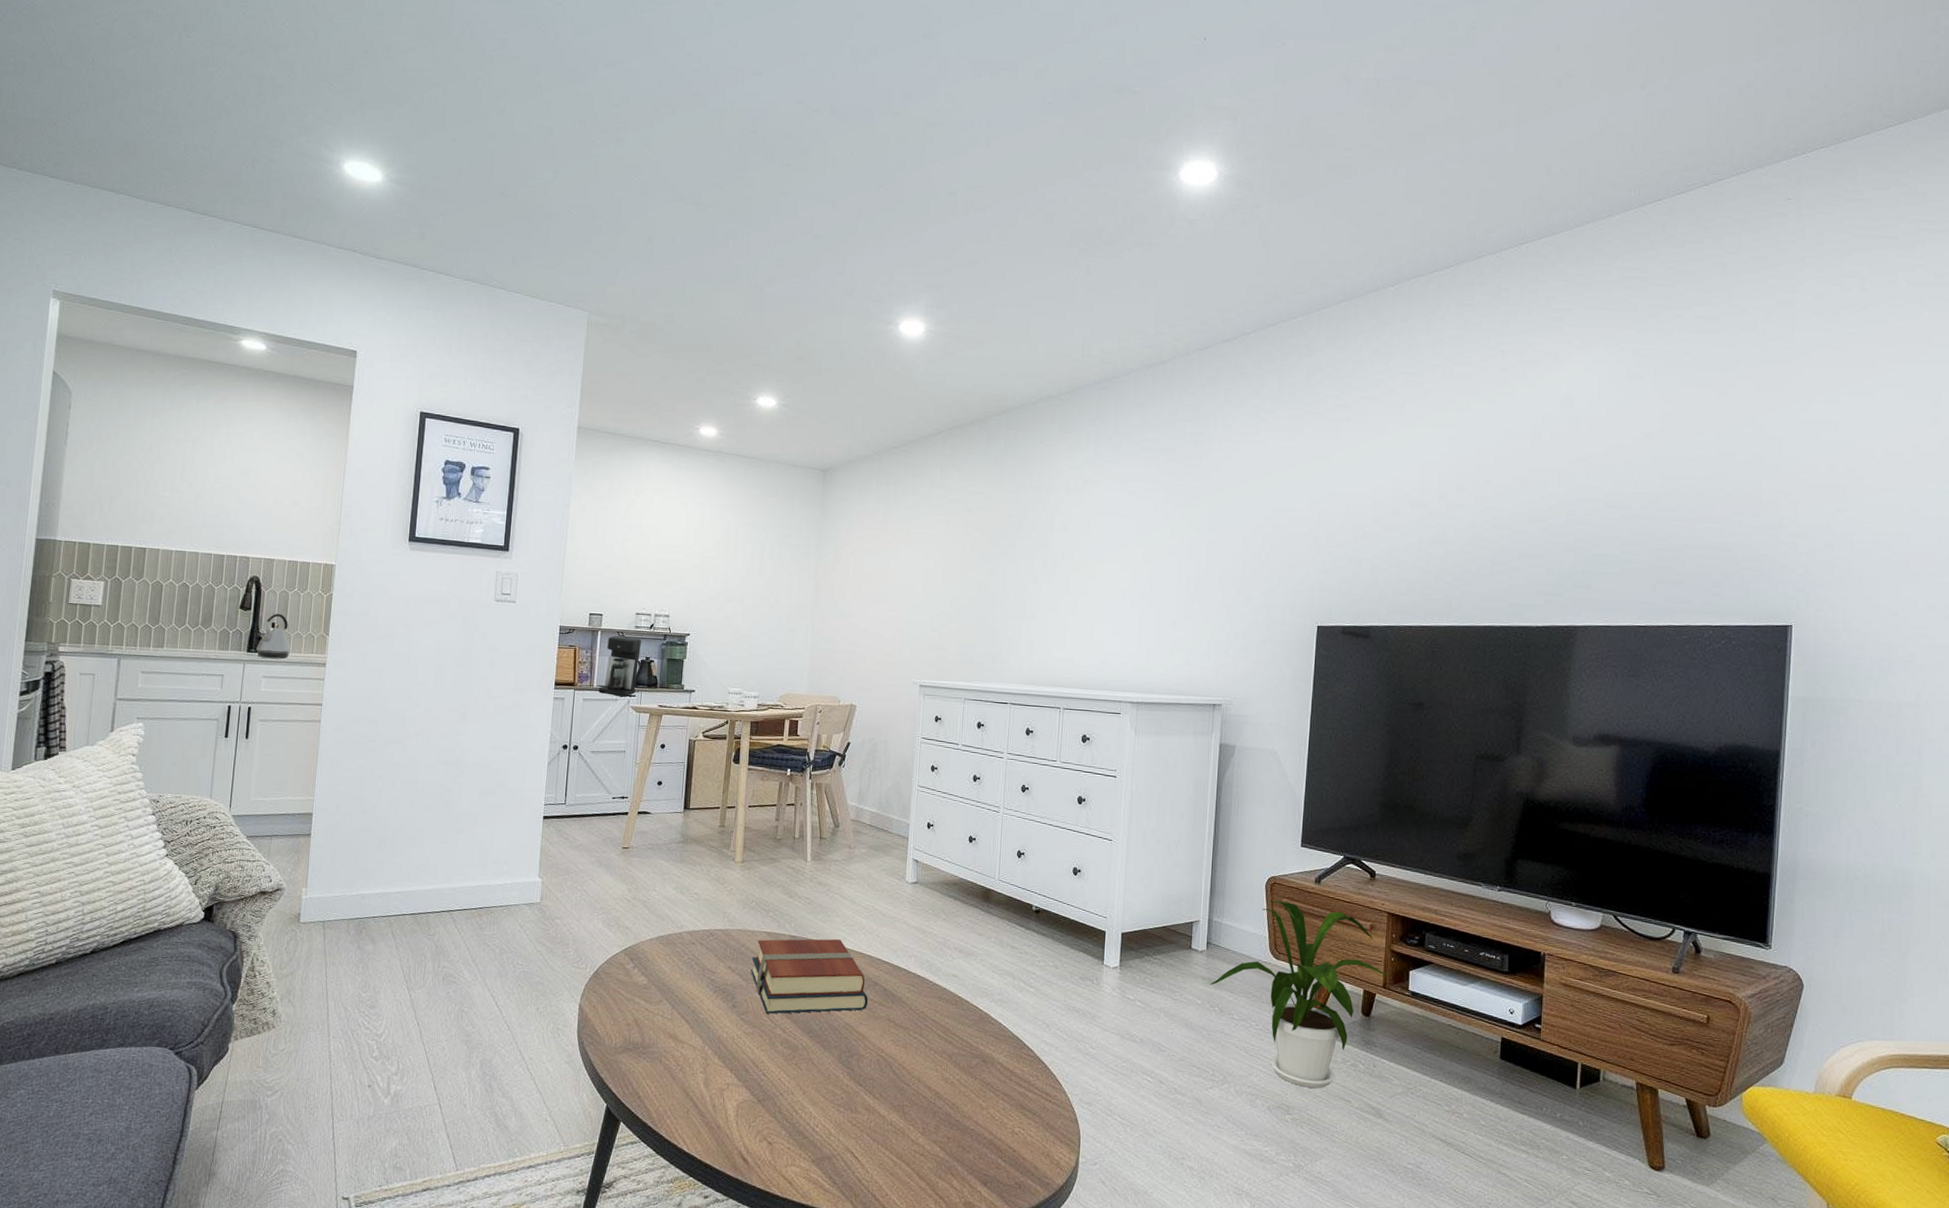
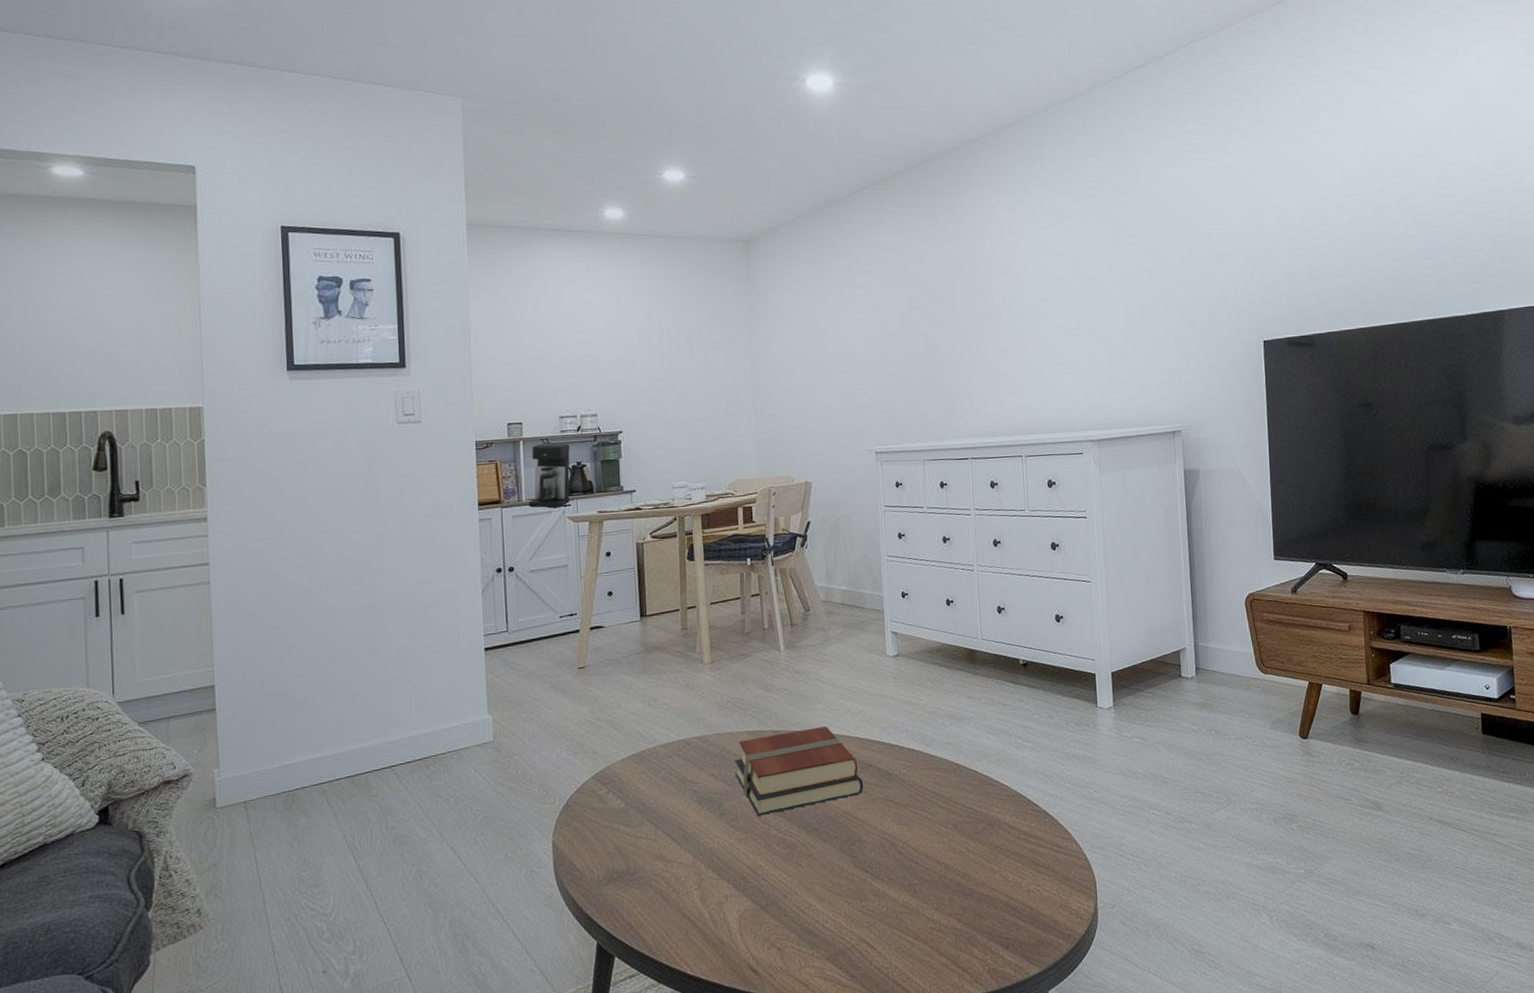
kettle: present [256,613,291,659] -> none [120,469,162,522]
house plant: present [1209,900,1389,1088] -> none [1203,616,1371,794]

